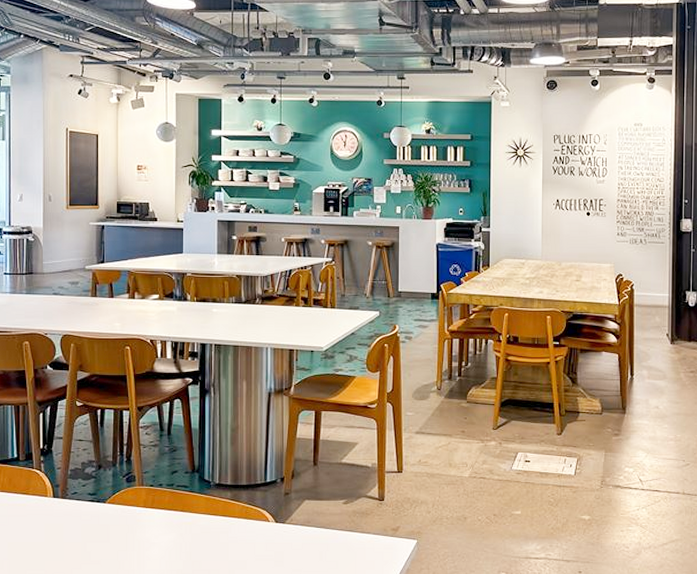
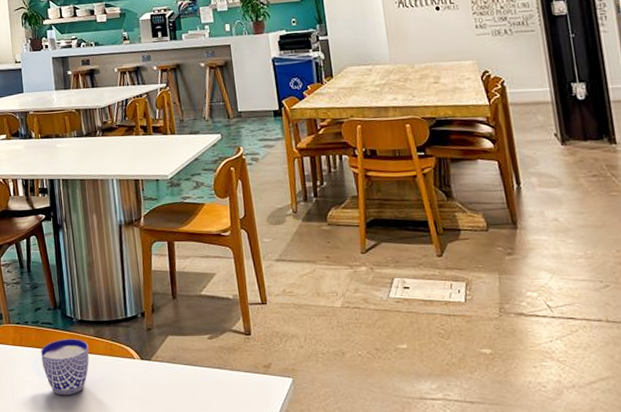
cup: none [161,502,224,557] -> present [30,339,90,396]

